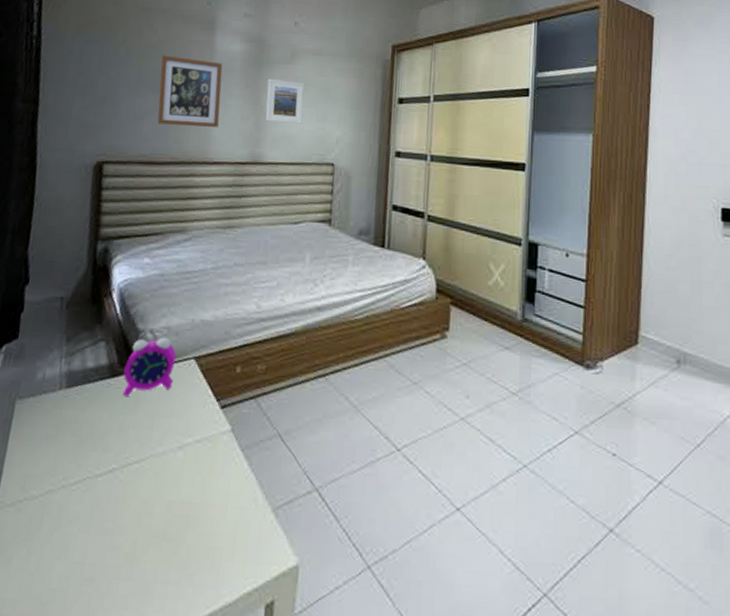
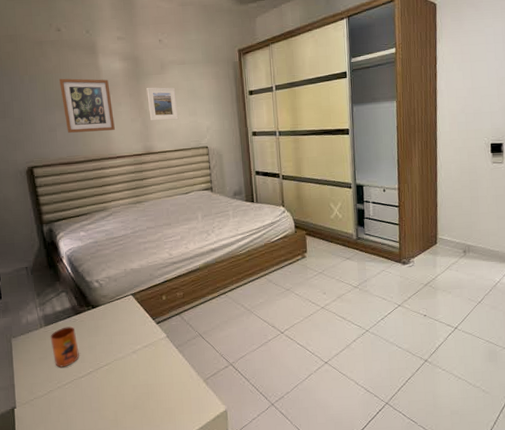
mug: none [65,393,107,456] -> present [50,326,79,368]
alarm clock: present [123,330,177,397] -> none [83,280,120,326]

